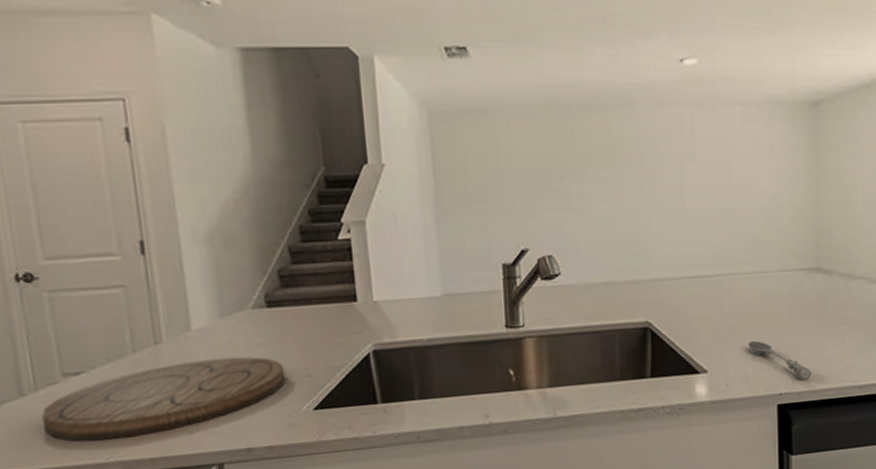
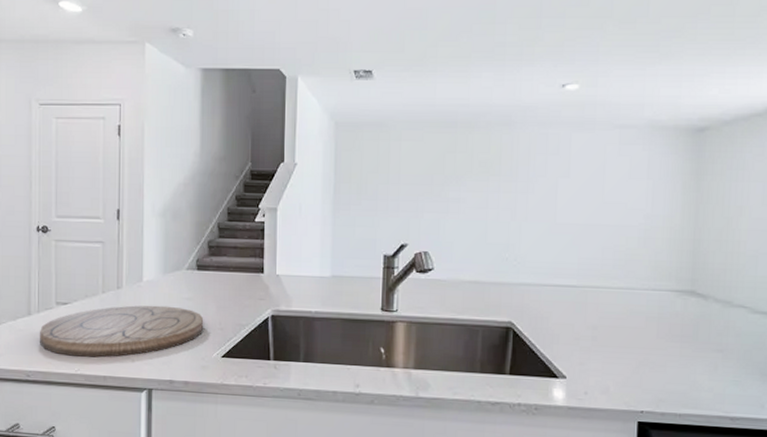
soupspoon: present [748,341,811,381] -> none [611,355,677,403]

